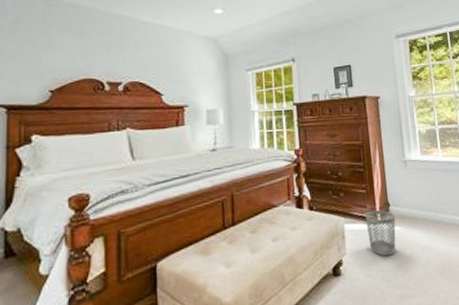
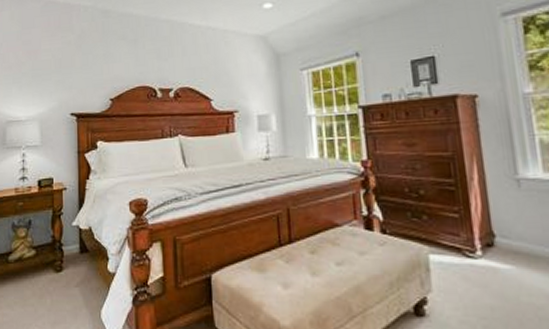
wastebasket: present [365,209,396,257] -> none [458,240,506,301]

